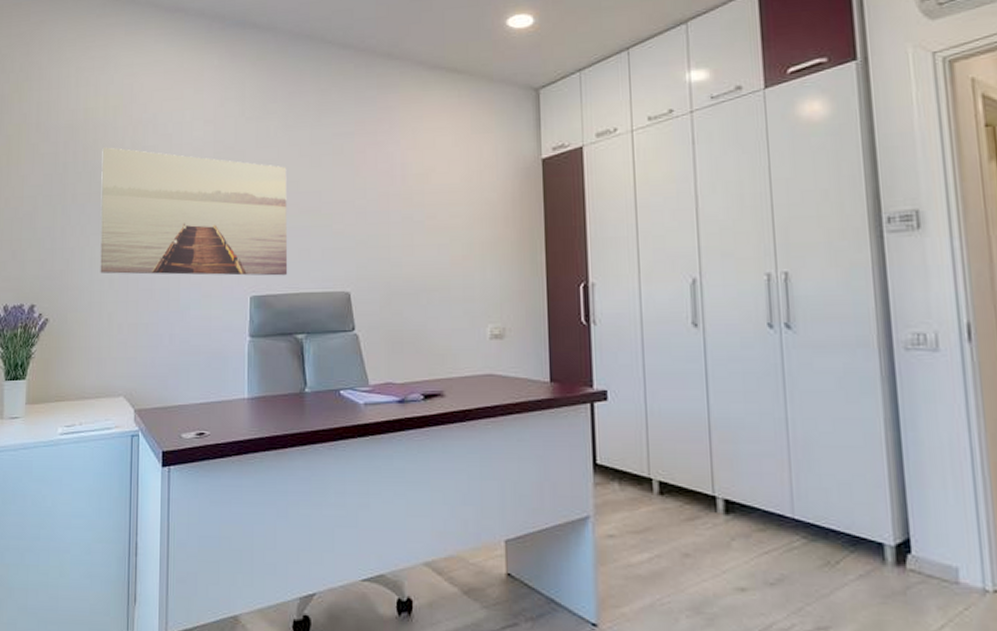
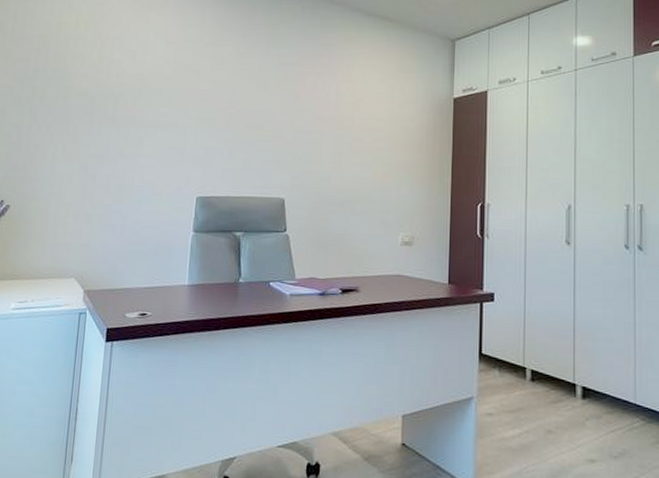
wall art: present [100,147,288,276] -> none [61,57,237,181]

